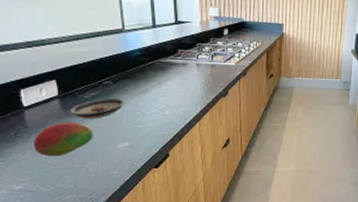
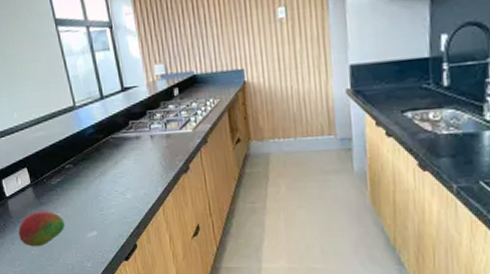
saucer: present [70,98,125,119] -> none [42,182,87,207]

